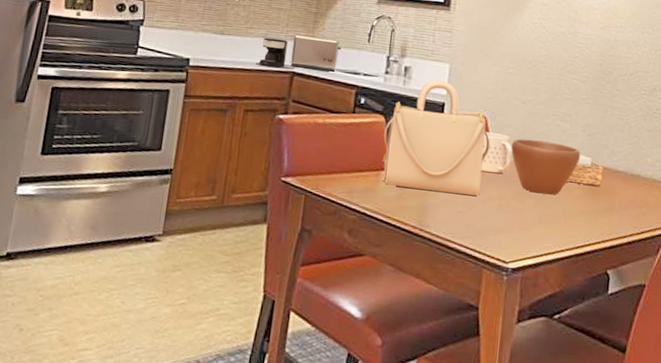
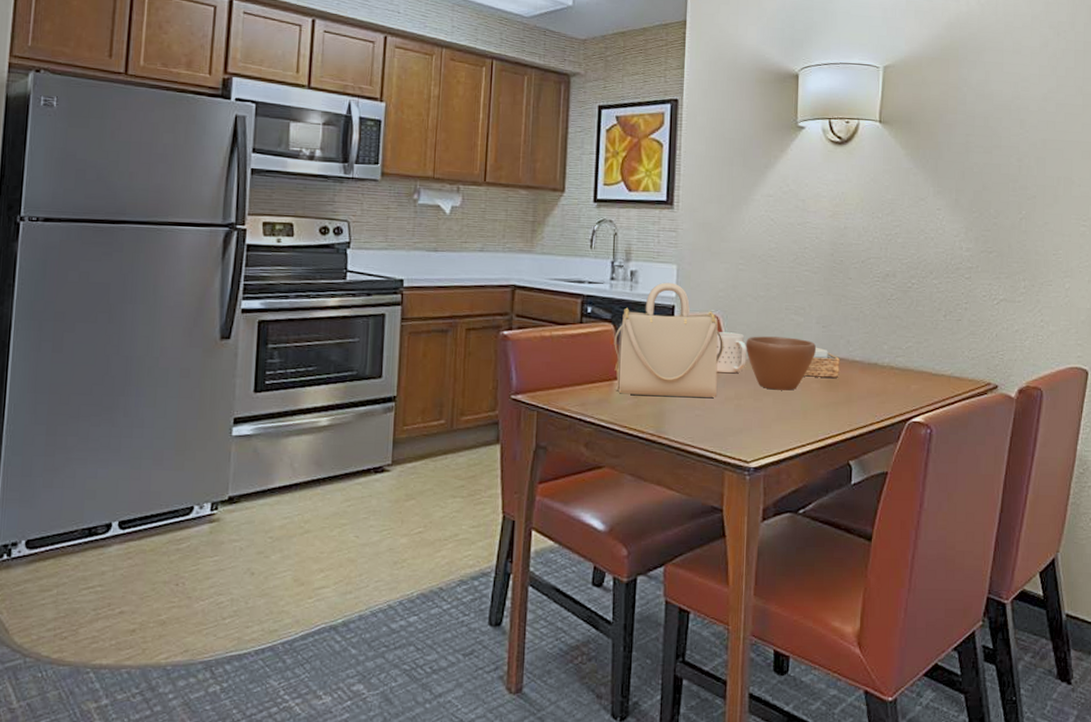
coffee maker: present [255,37,295,70] -> none [473,251,516,283]
toaster: present [290,34,341,72] -> none [510,245,563,283]

